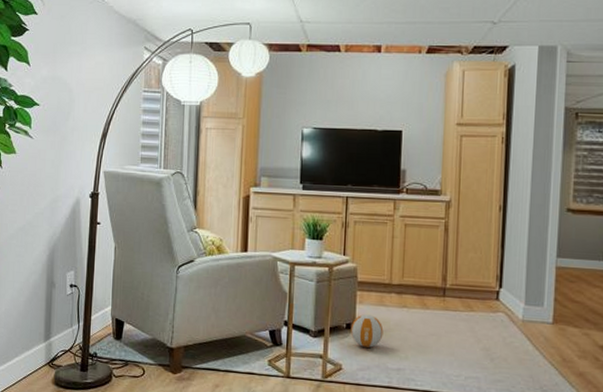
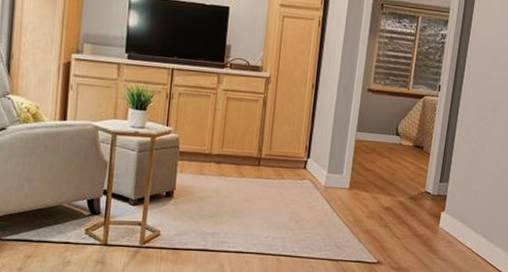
volleyball: present [350,314,384,348] -> none [170,183,202,214]

